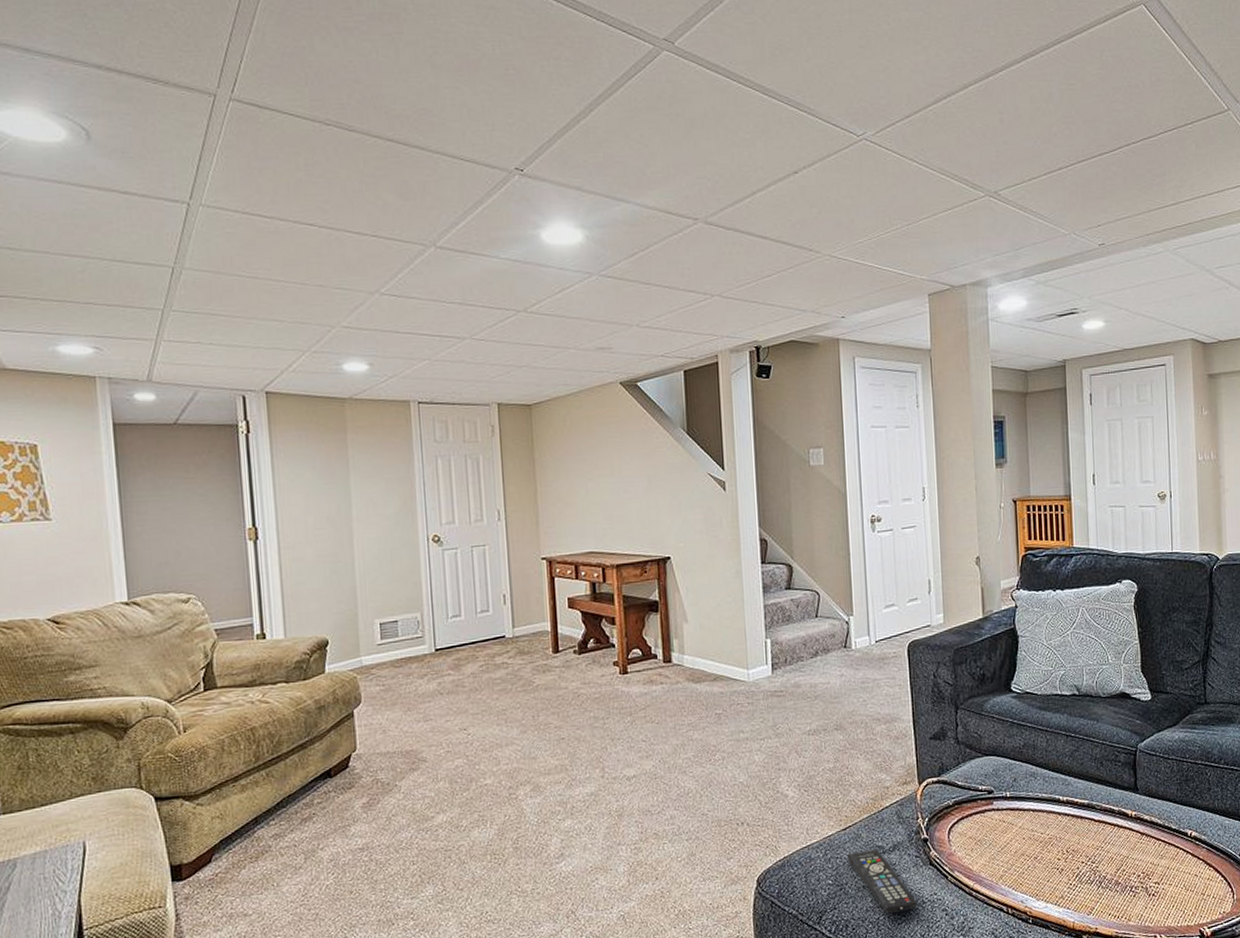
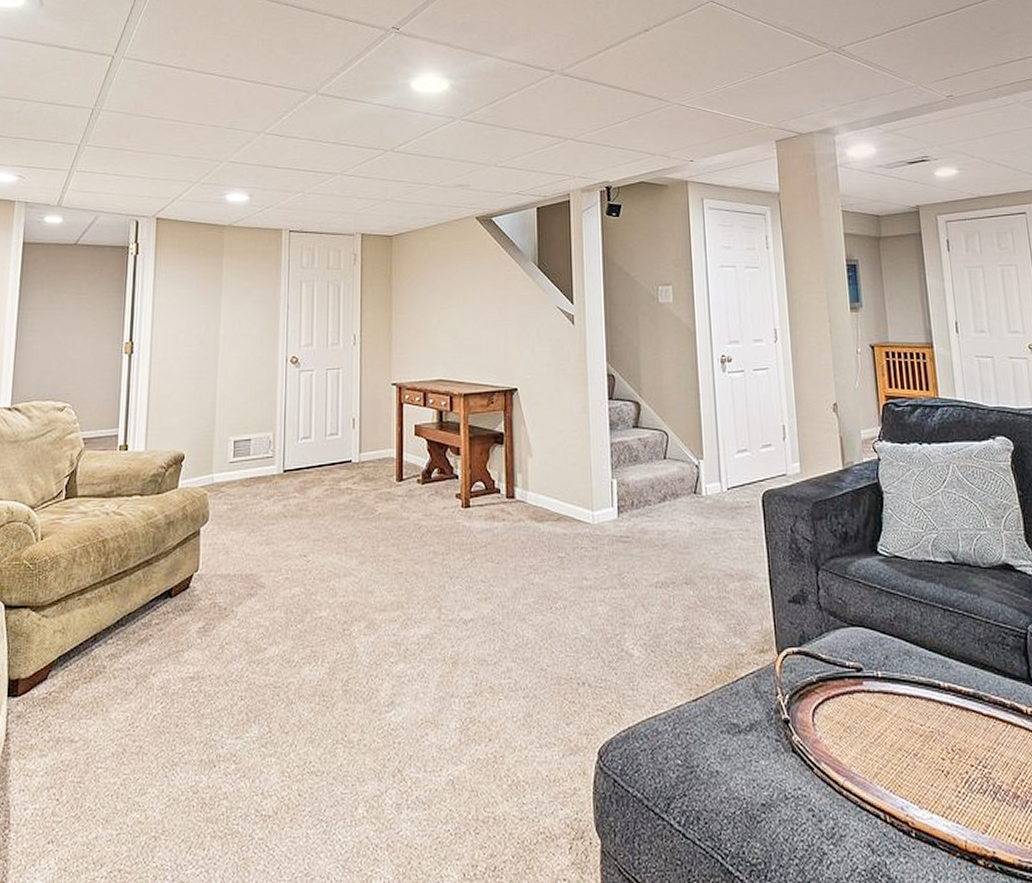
remote control: present [846,849,917,913] -> none [697,727,779,807]

